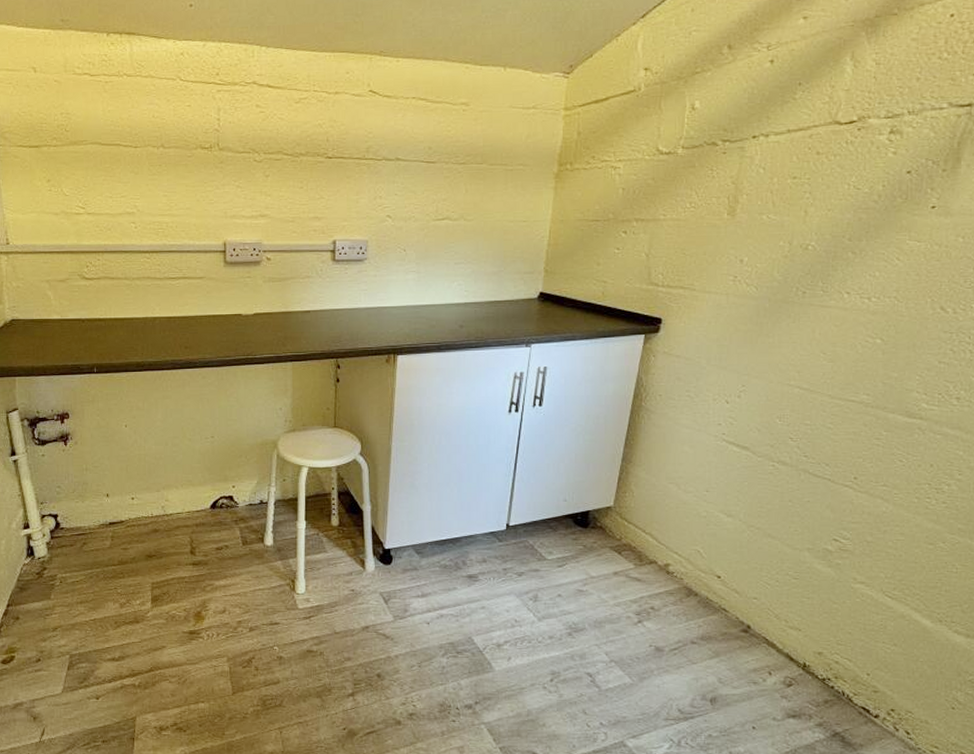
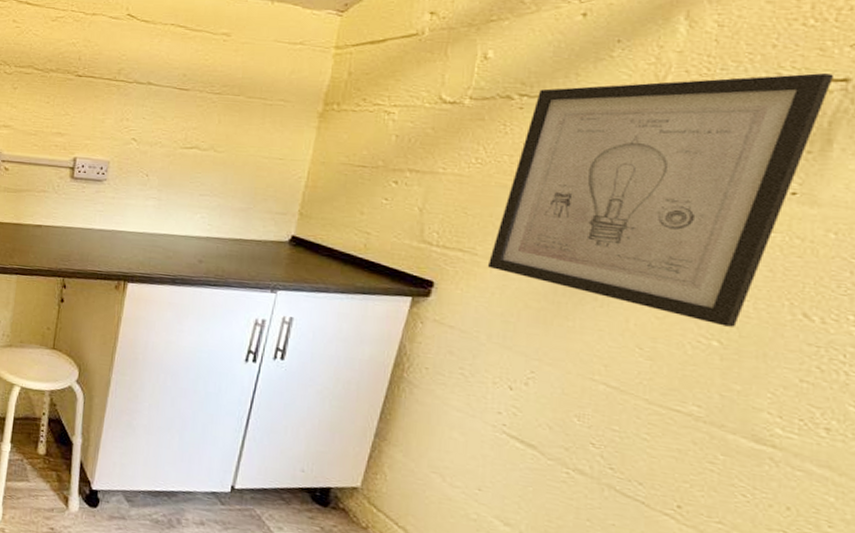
wall art: none [704,100,962,326] -> present [487,73,835,327]

